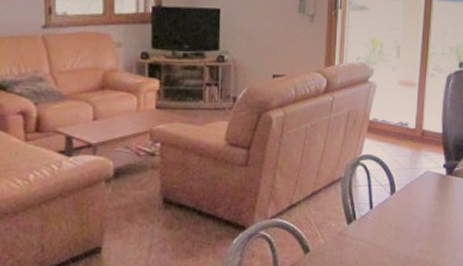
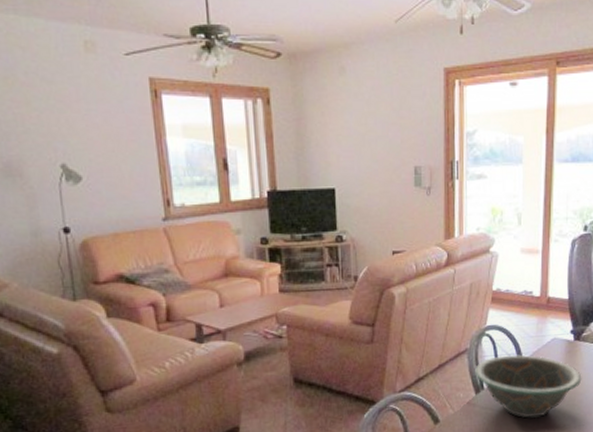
decorative bowl: none [347,186,453,252] -> present [474,354,582,418]

